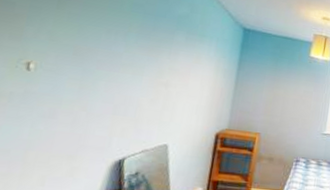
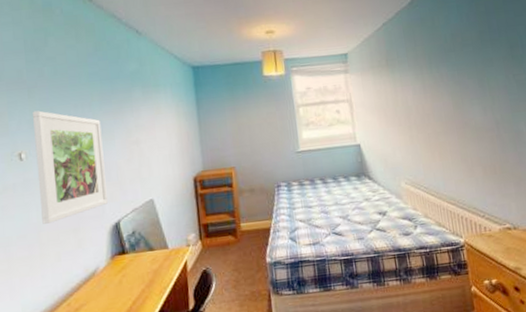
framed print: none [33,23,133,144] -> present [33,110,108,224]

